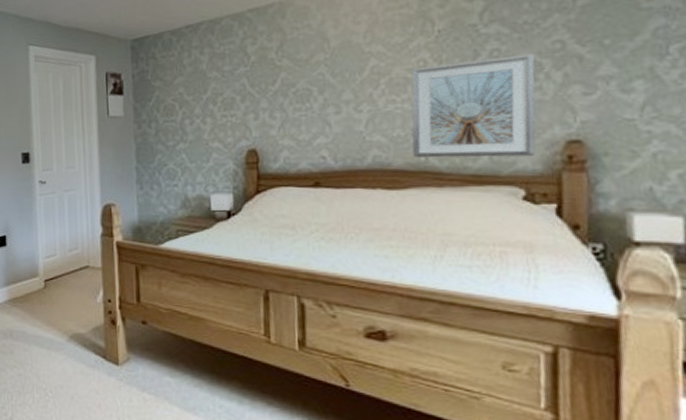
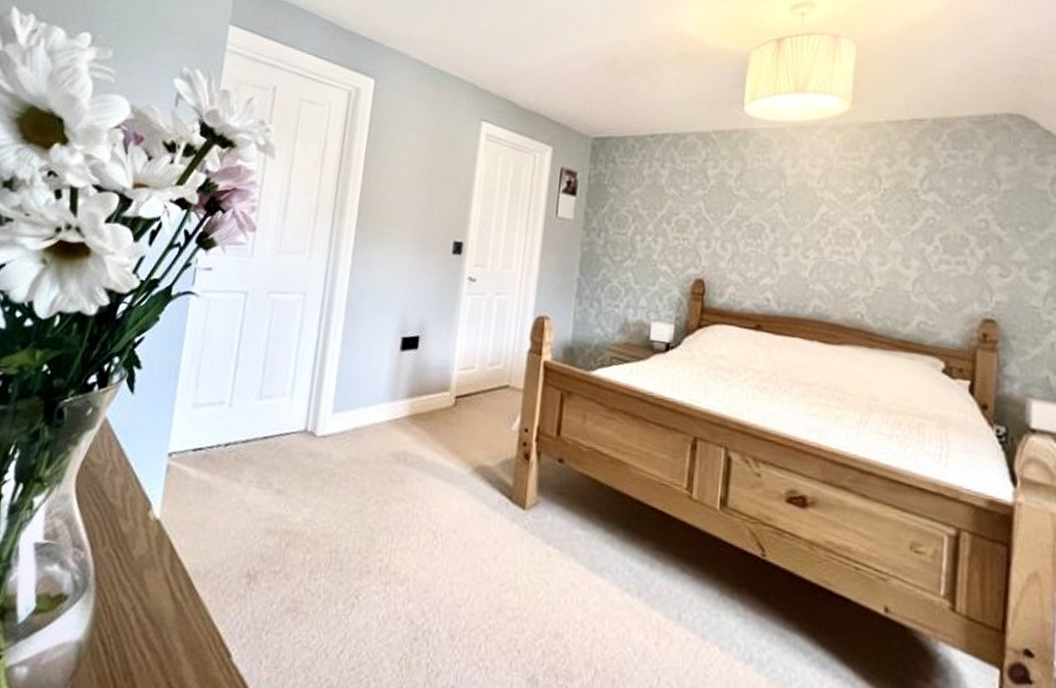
picture frame: present [411,54,536,158] -> none [850,221,963,329]

